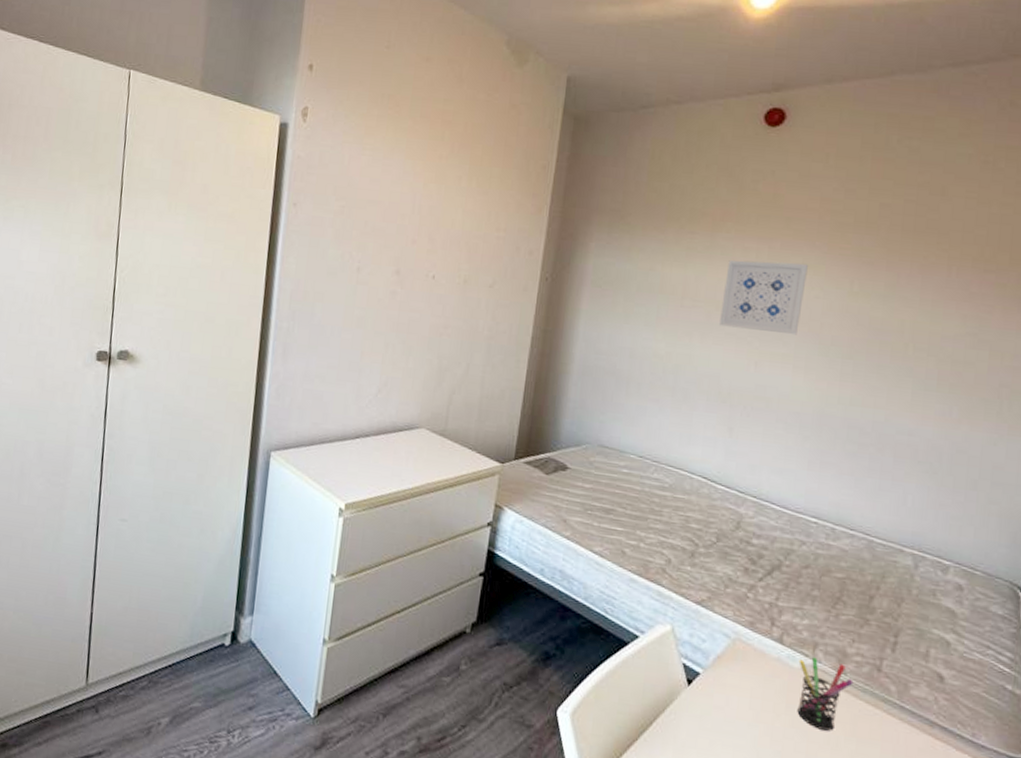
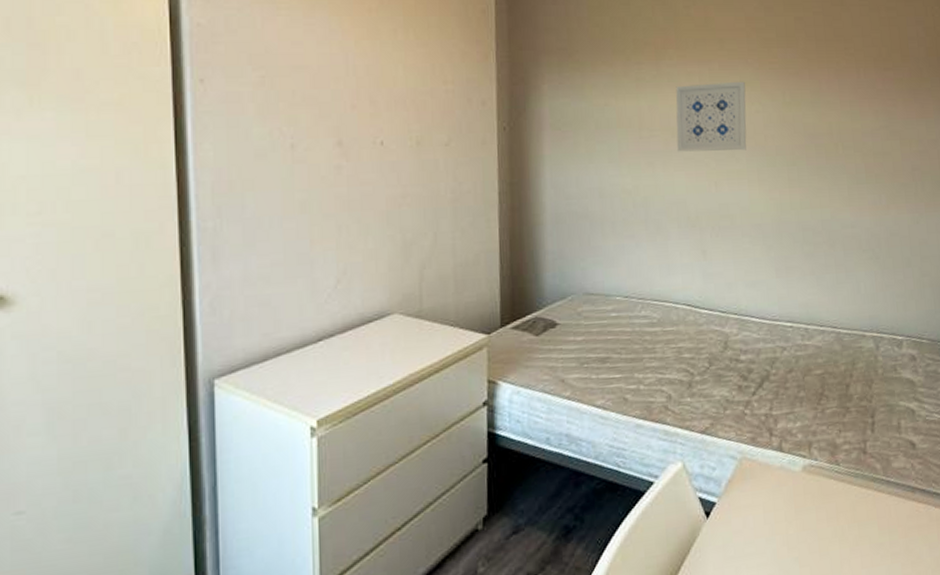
pen holder: present [797,657,854,731] -> none [798,456,847,525]

